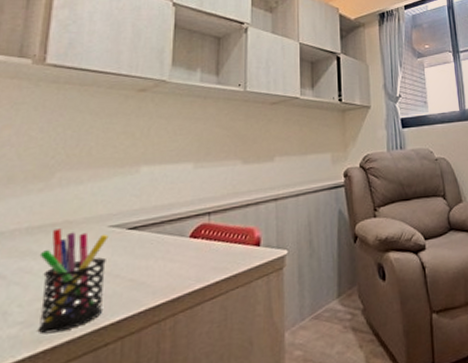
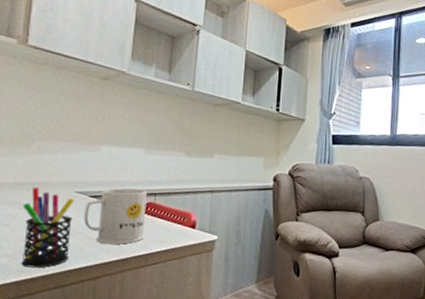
mug: none [121,210,200,285] -> present [84,188,147,245]

